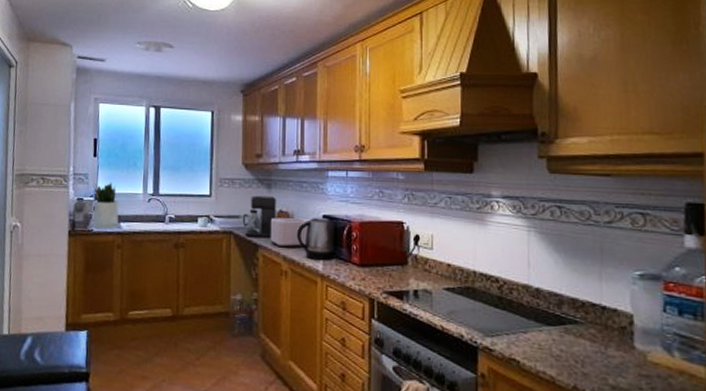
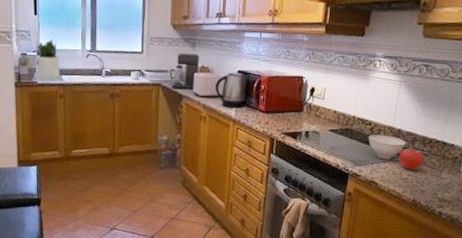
bowl: none [497,294,551,329] -> present [368,134,407,160]
fruit: none [543,313,580,344] -> present [399,148,425,170]

